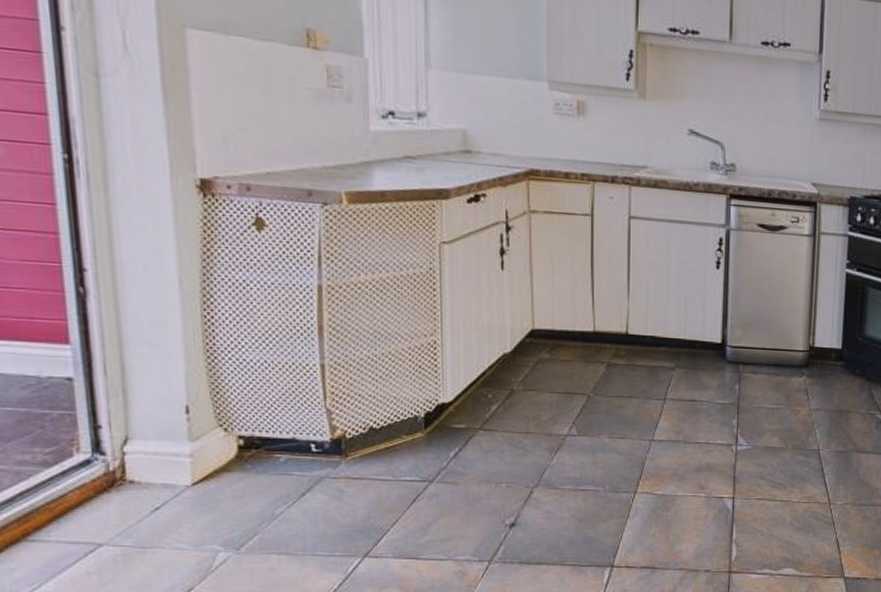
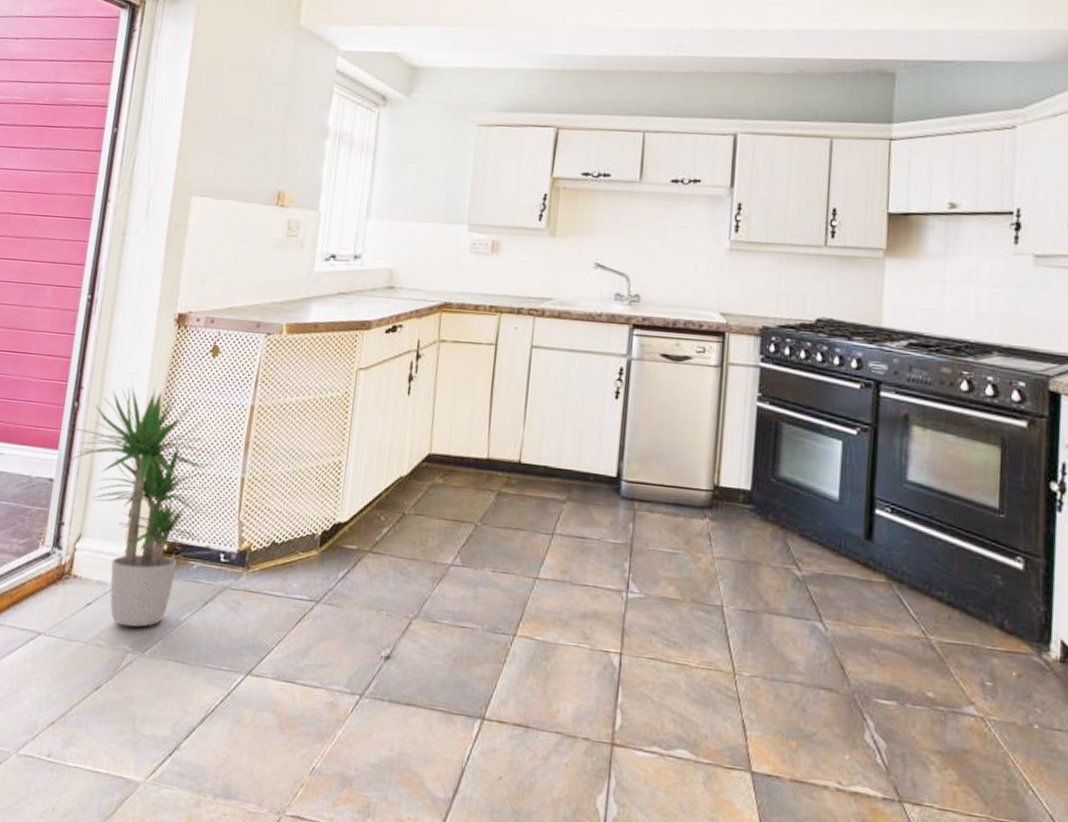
potted plant: none [83,266,289,527] -> present [68,386,214,627]

